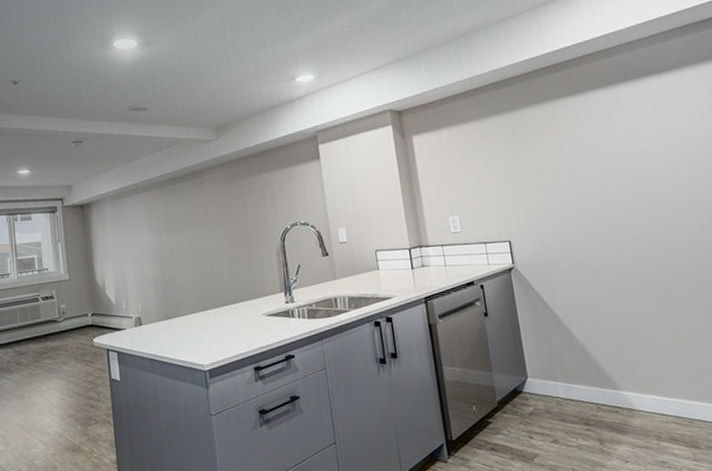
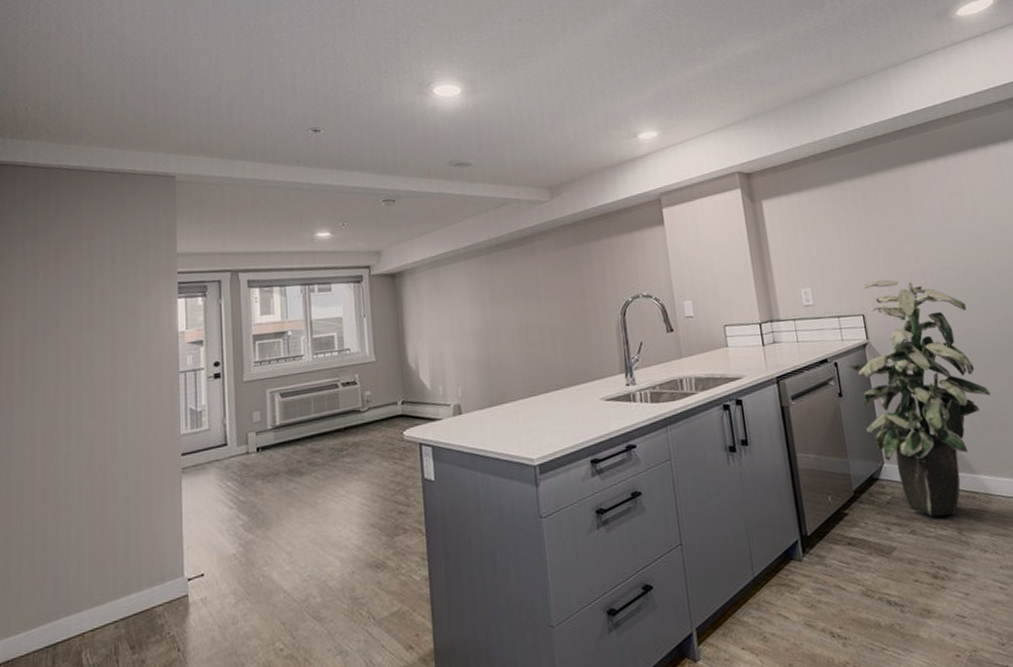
indoor plant: none [493,208,636,428] -> present [847,279,991,516]

